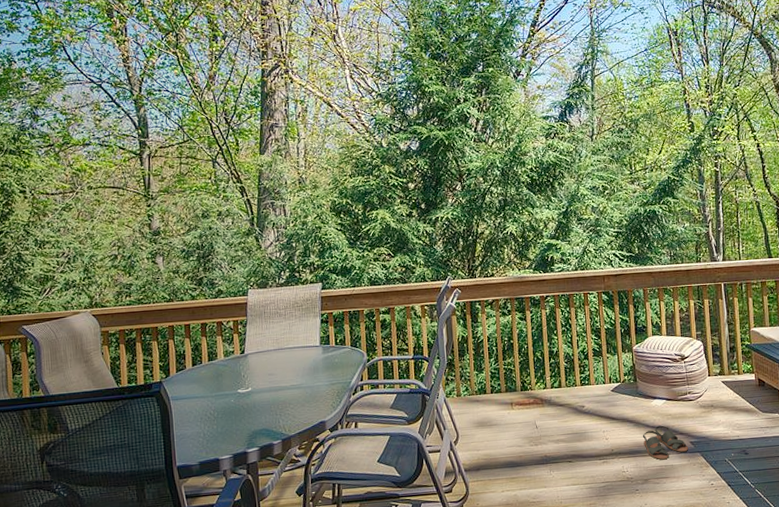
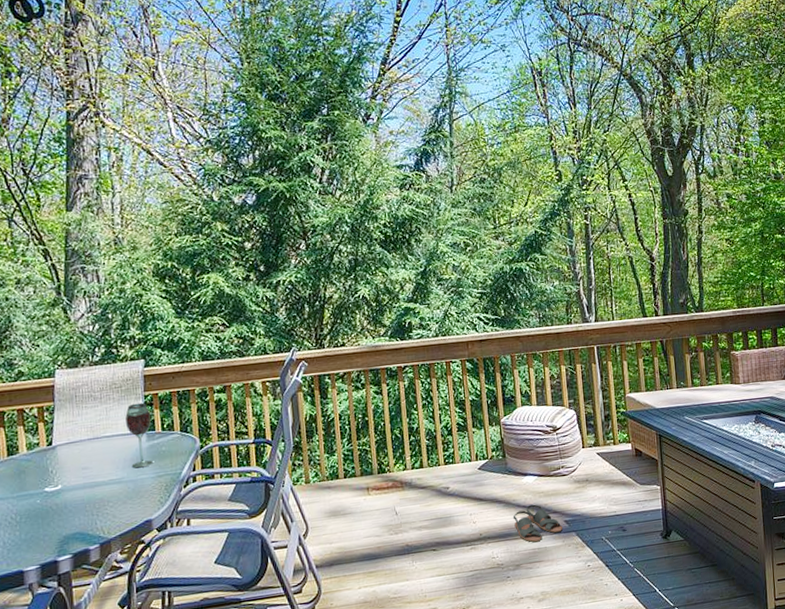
wineglass: none [305,320,327,376] -> present [125,402,153,468]

